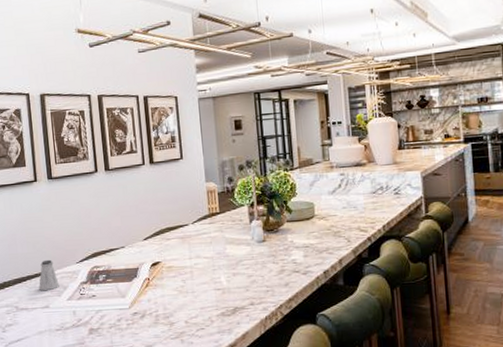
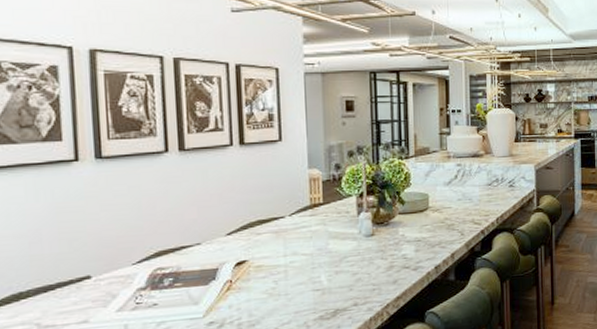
saltshaker: present [39,259,59,290] -> none [75,261,105,301]

